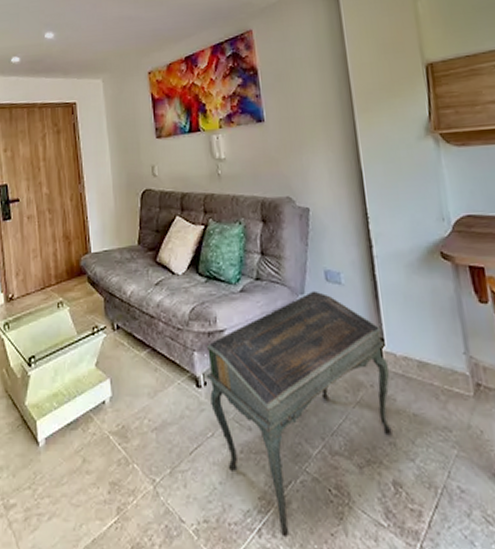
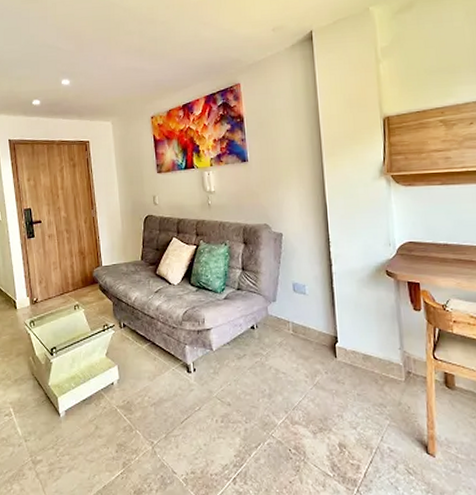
writing desk: present [206,290,392,538] -> none [195,299,340,484]

